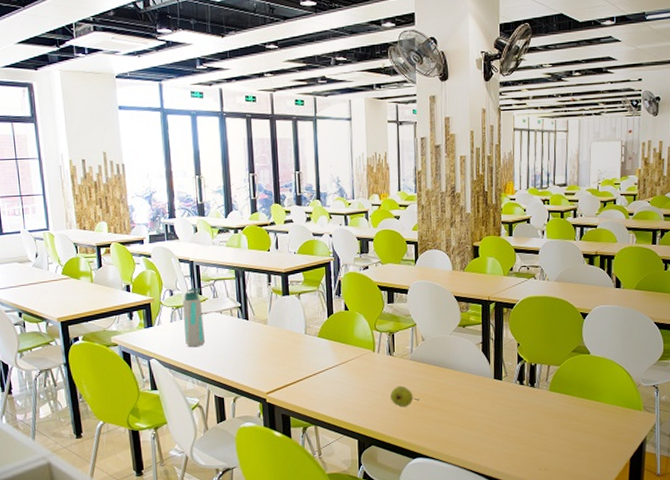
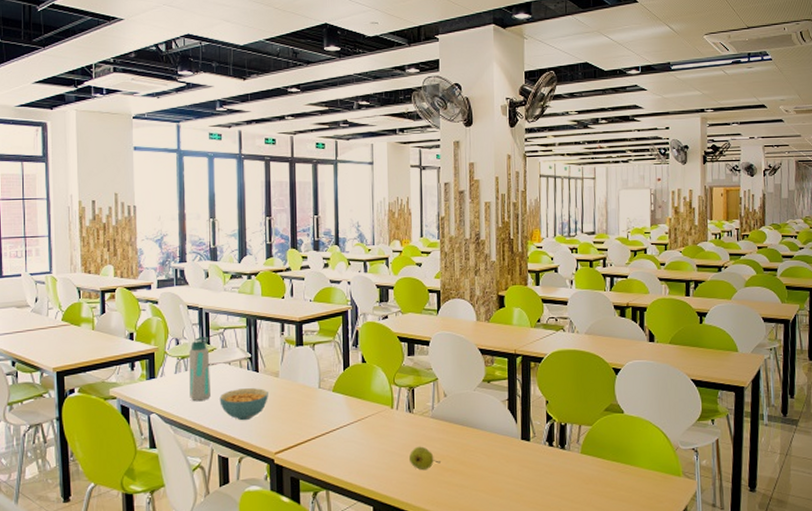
cereal bowl: none [213,335,259,365] -> present [219,388,268,421]

